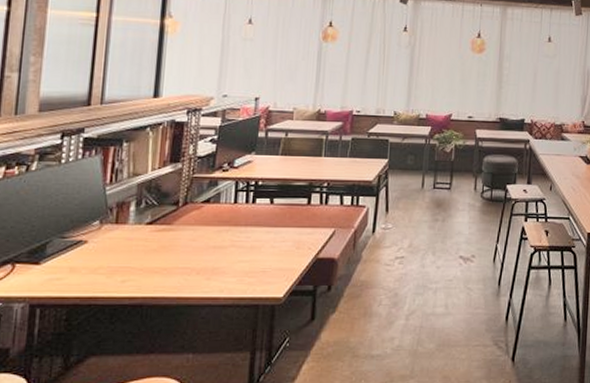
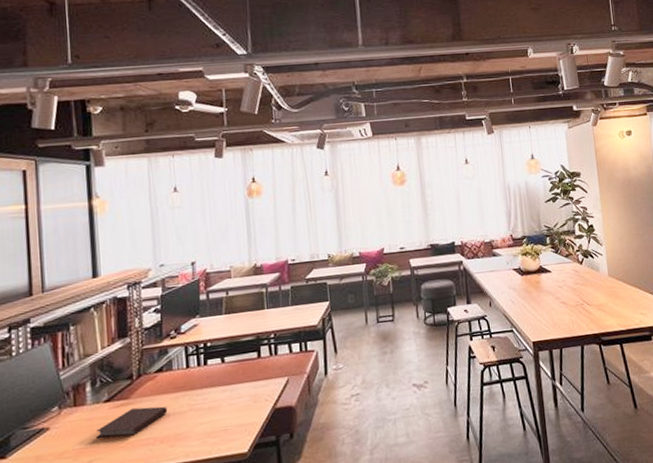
notebook: none [133,234,209,262] -> present [96,406,168,438]

